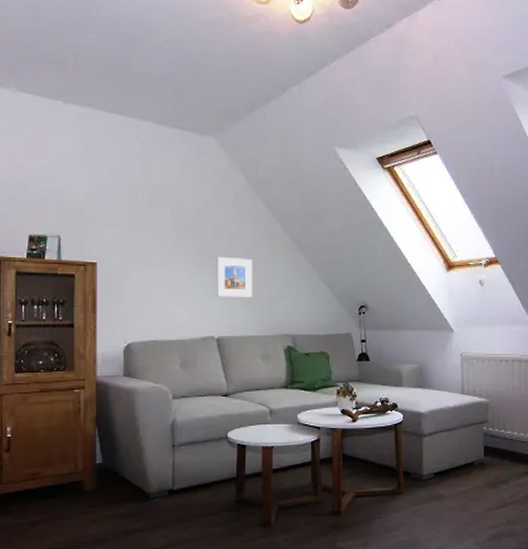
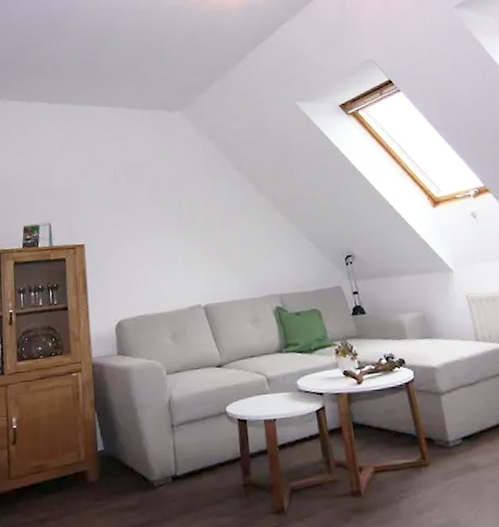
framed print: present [216,256,253,297] -> none [195,221,235,264]

